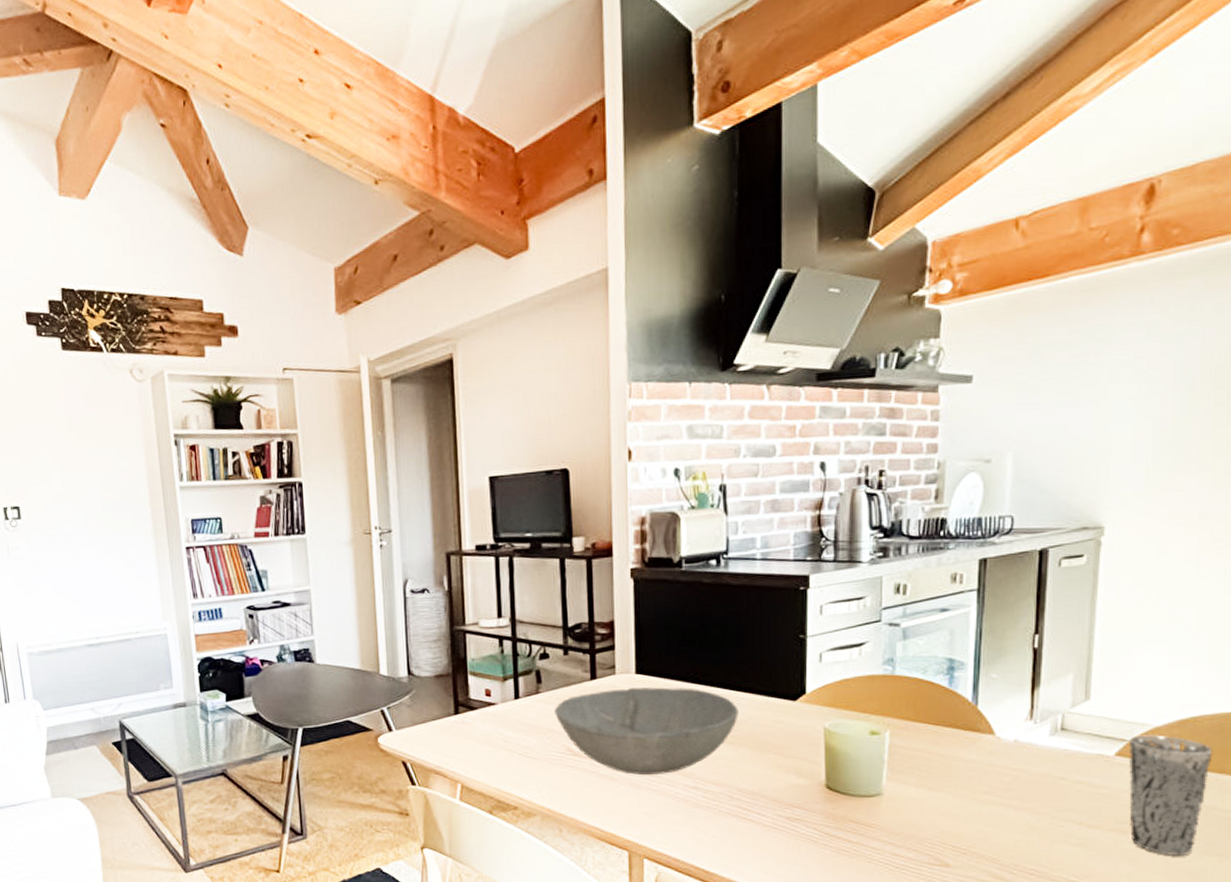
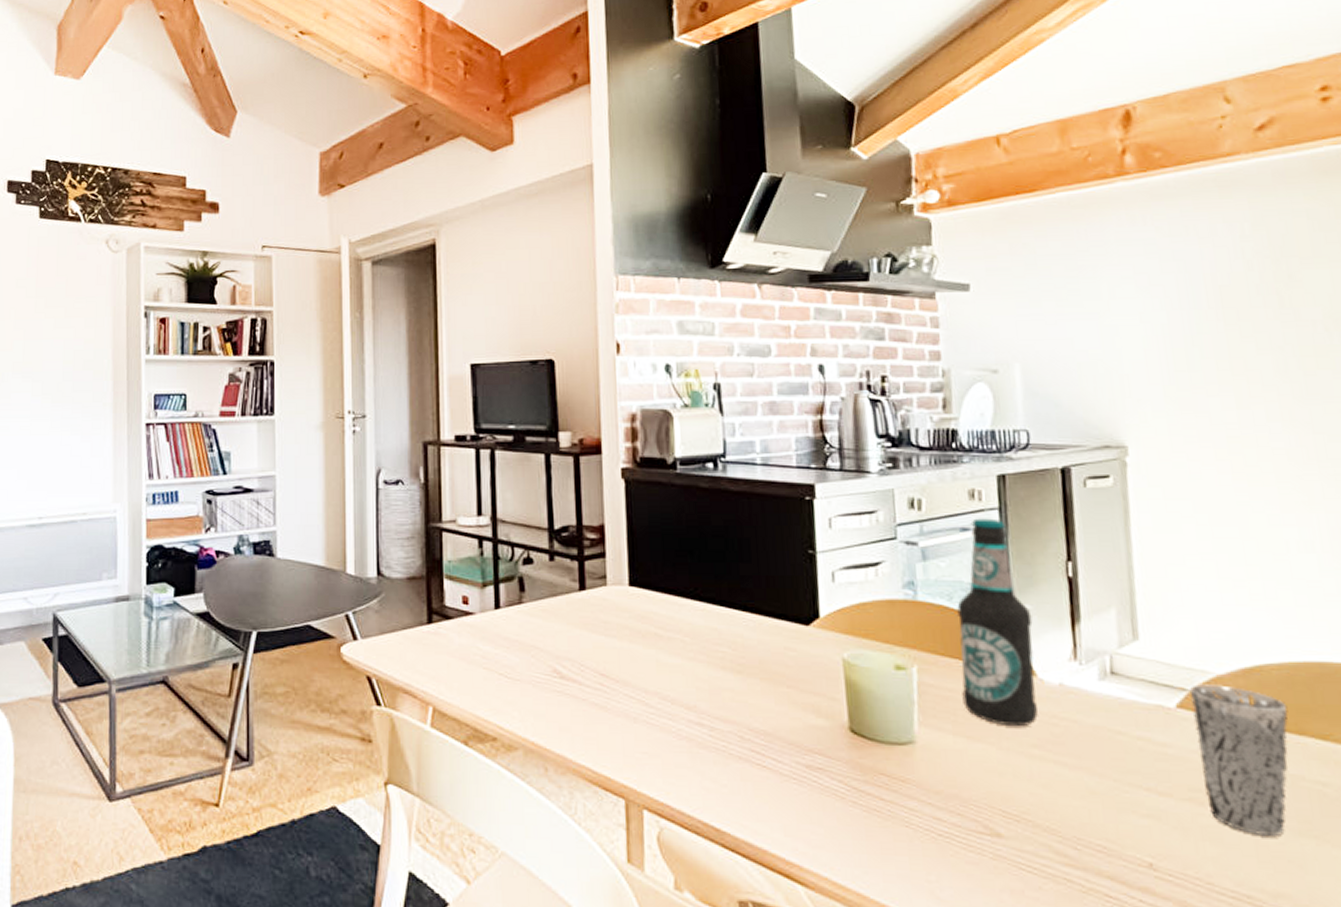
bowl: present [554,687,739,776] -> none [539,602,746,707]
bottle: none [927,599,997,778] -> present [957,518,1038,727]

